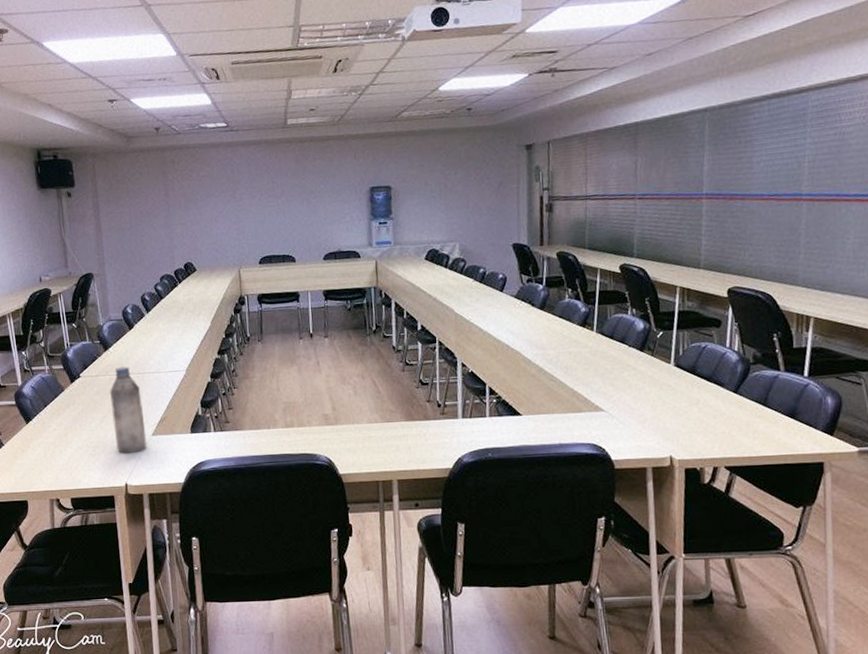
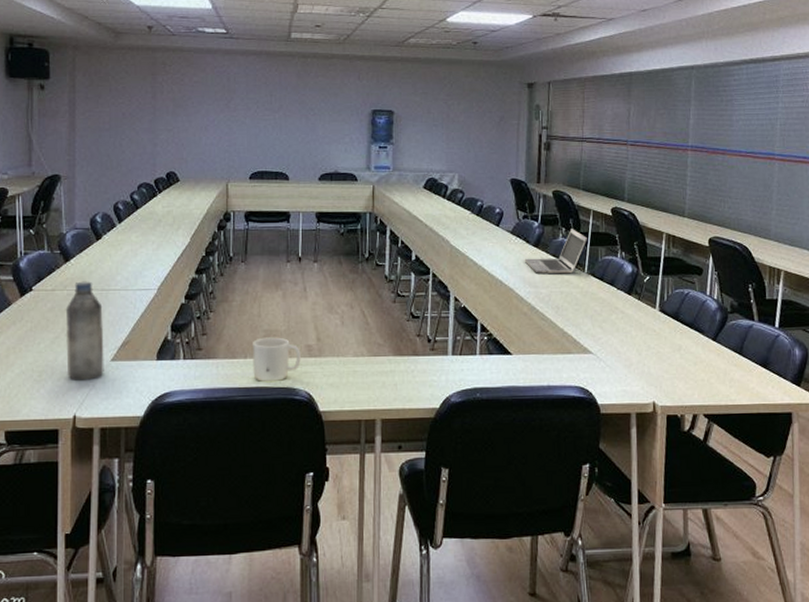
mug: none [274,408,319,450] -> present [253,337,301,383]
laptop: none [530,289,596,336] -> present [524,229,588,274]

